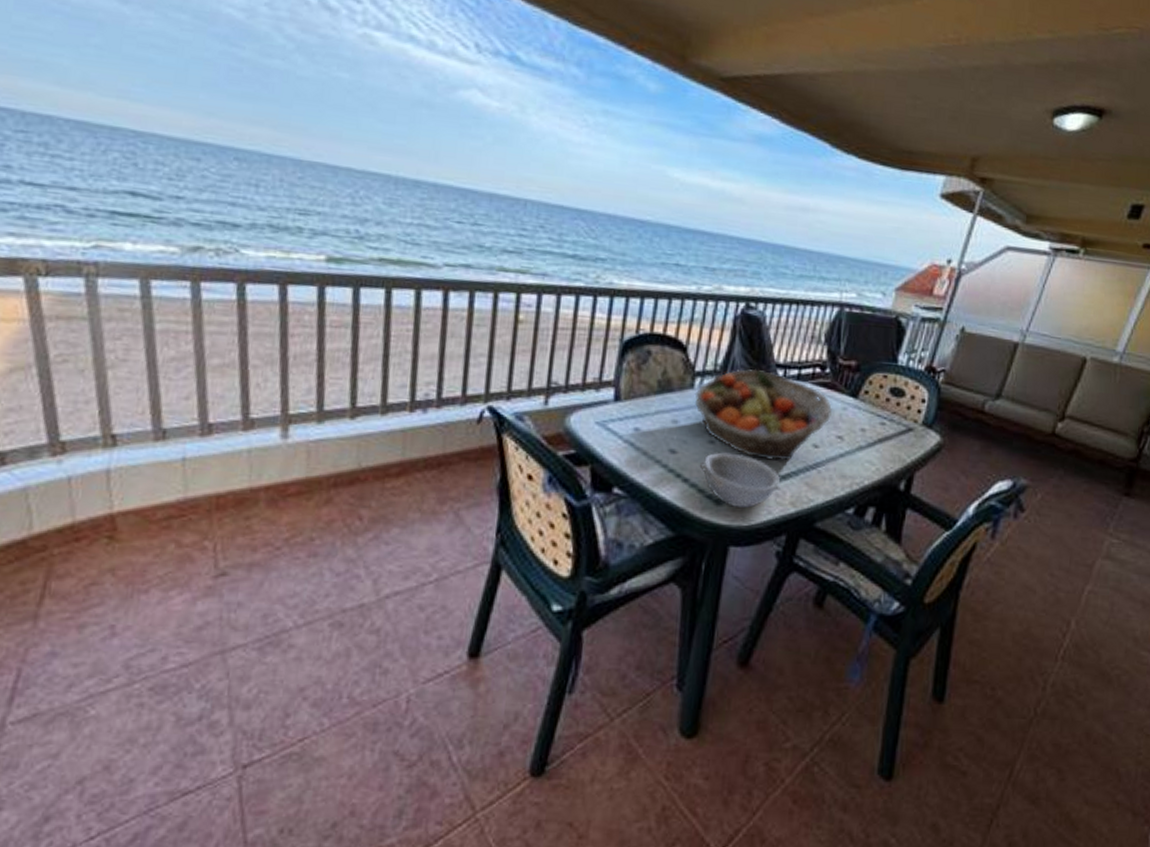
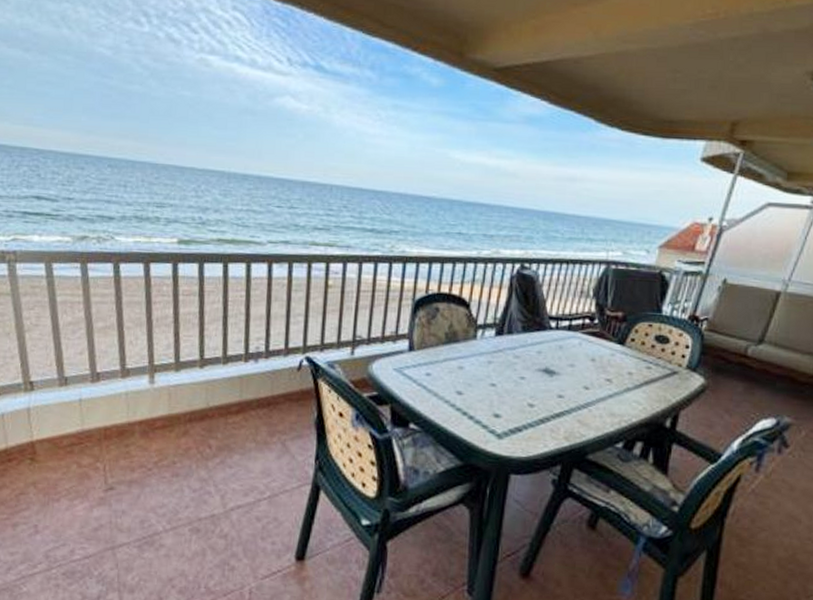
fruit basket: present [694,368,833,461] -> none [477,321,602,401]
bowl: present [699,452,781,508] -> none [482,393,555,442]

